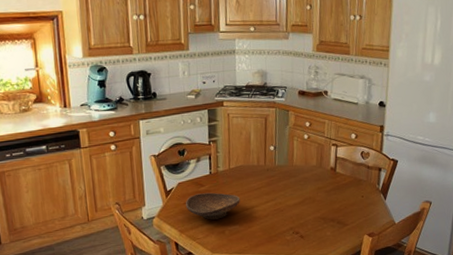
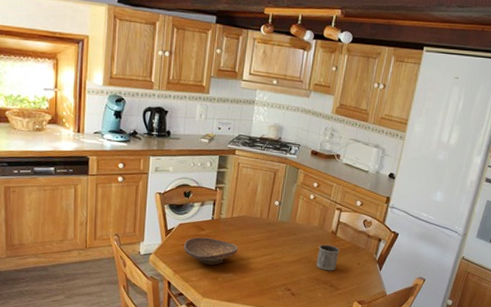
mug: none [320,181,342,208] -> present [316,244,340,271]

